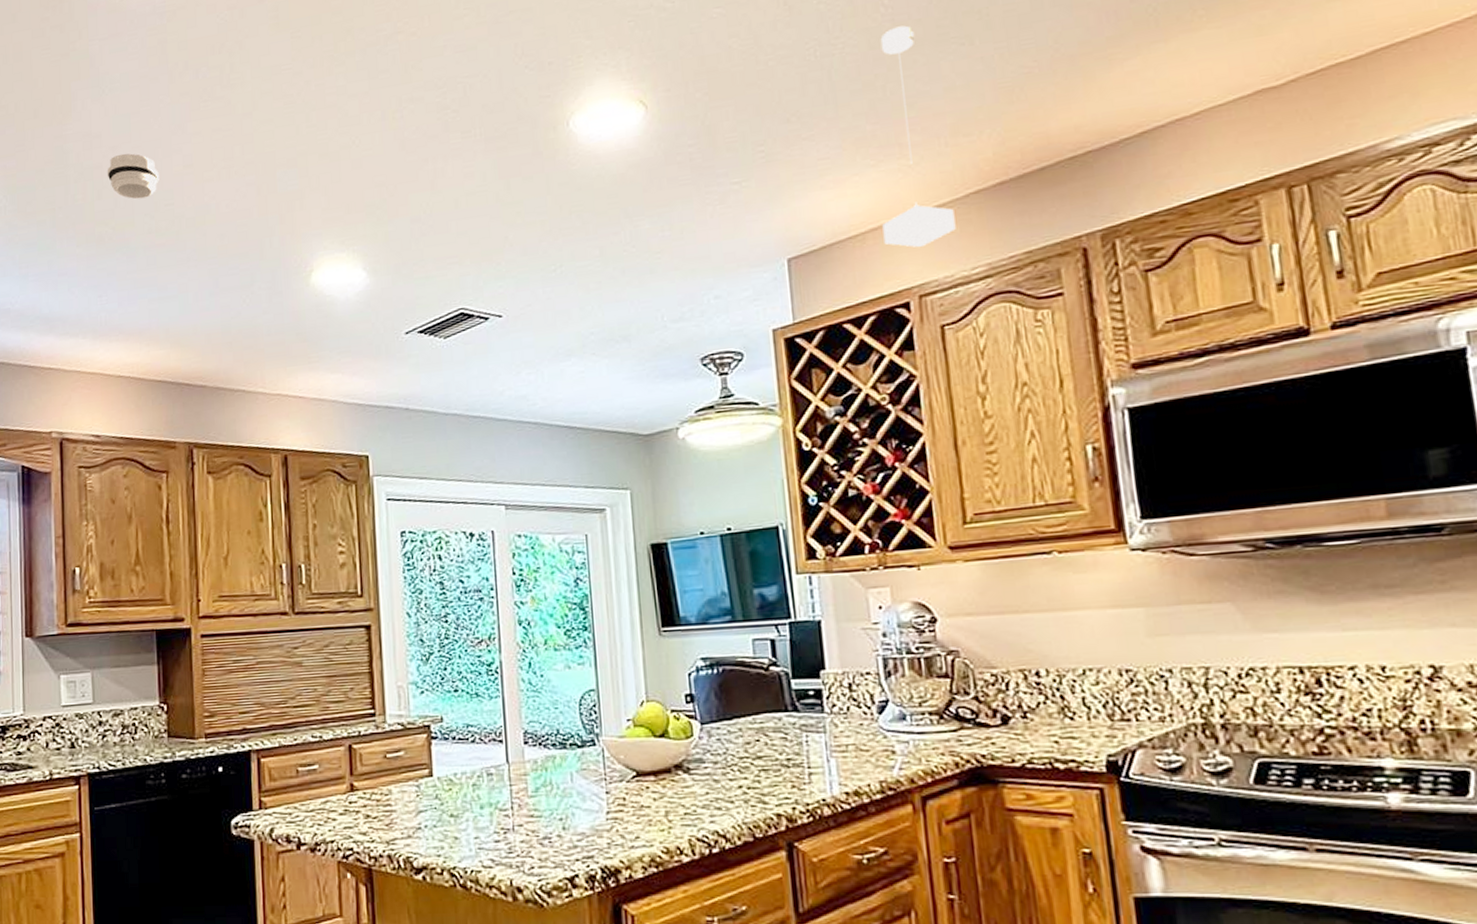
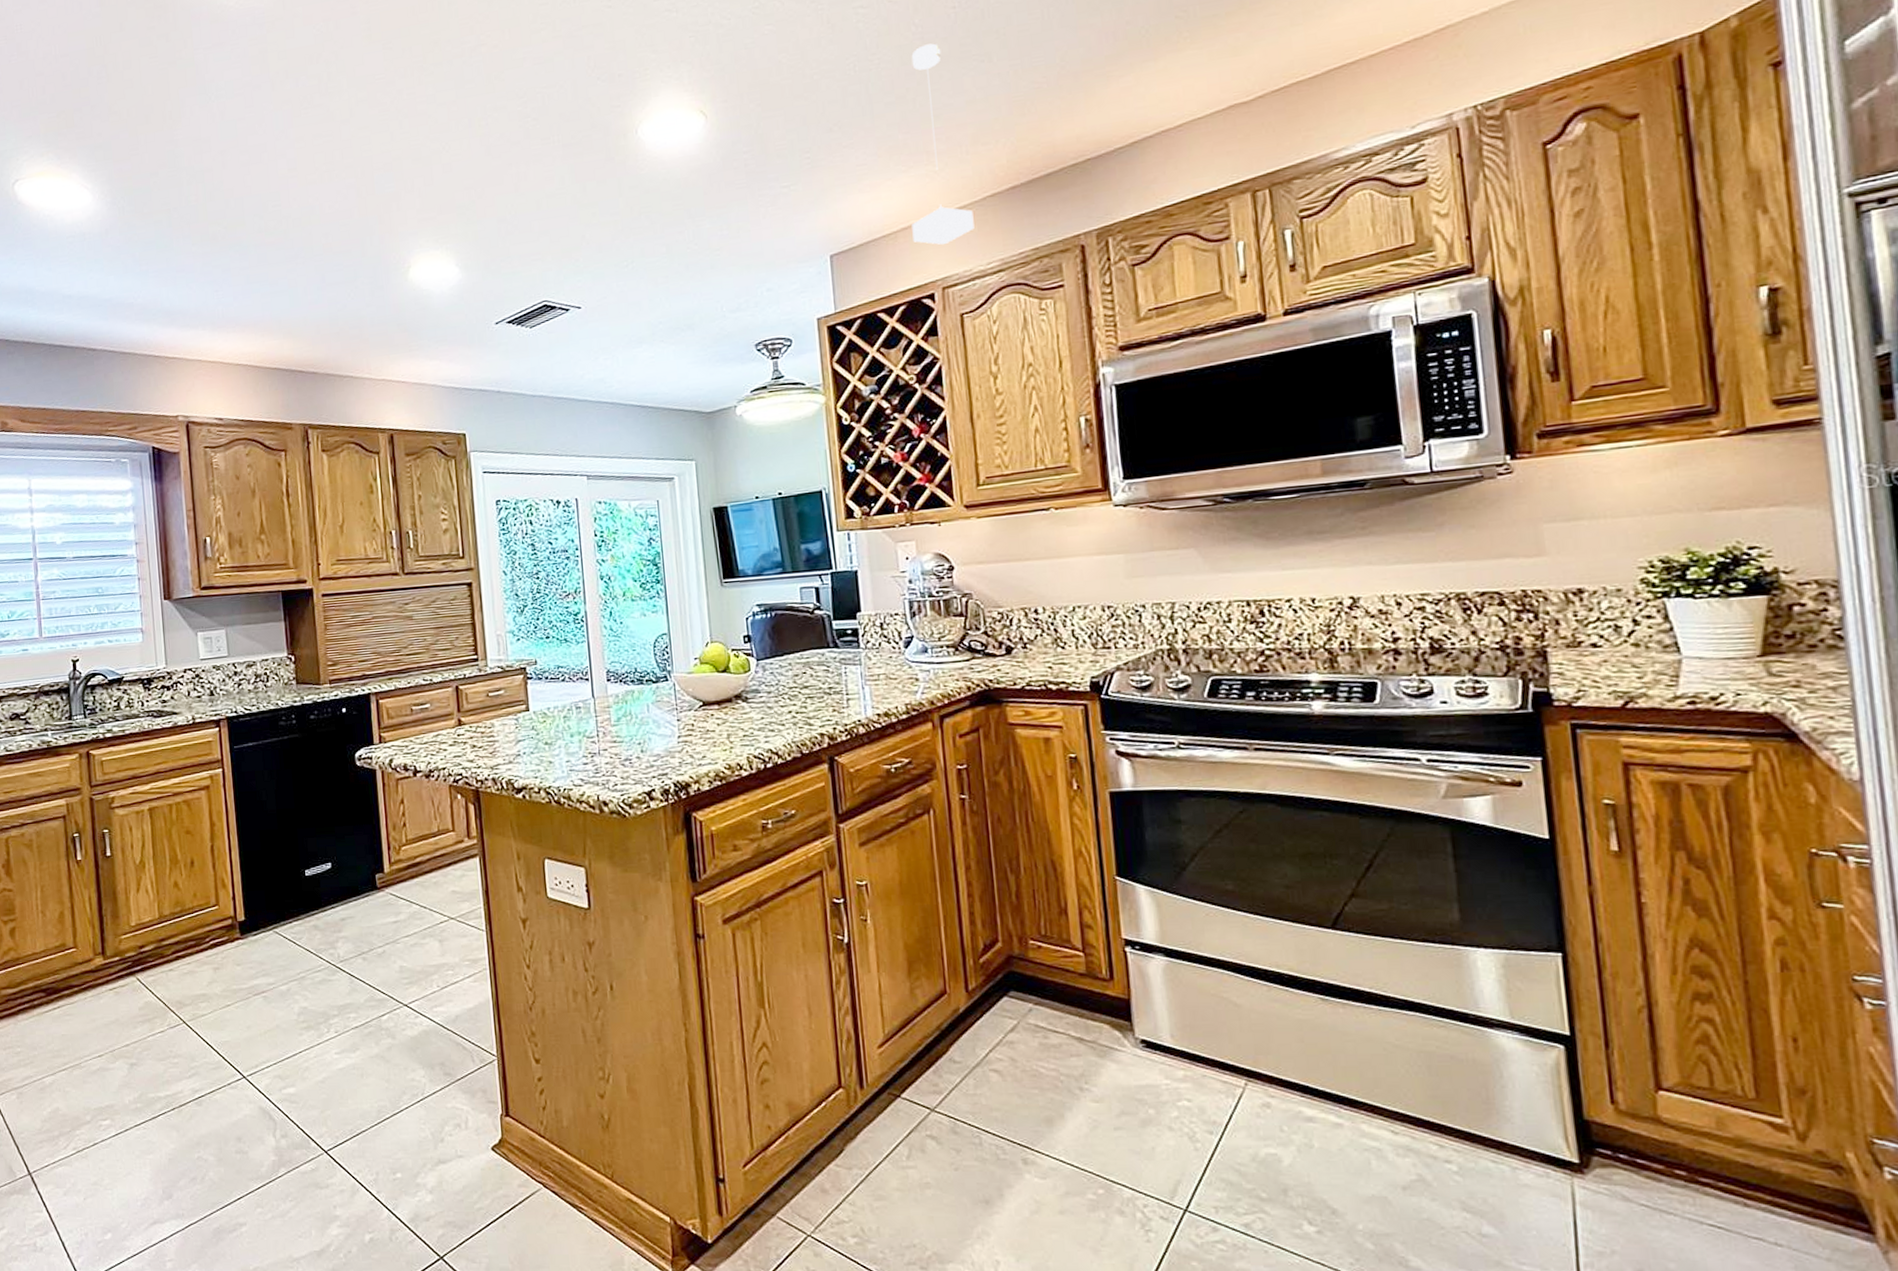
smoke detector: present [107,153,159,199] -> none [217,157,266,201]

